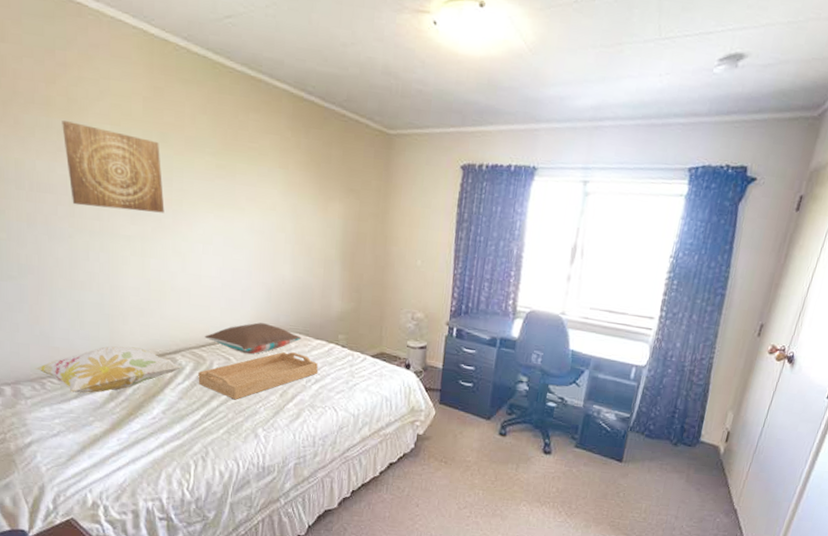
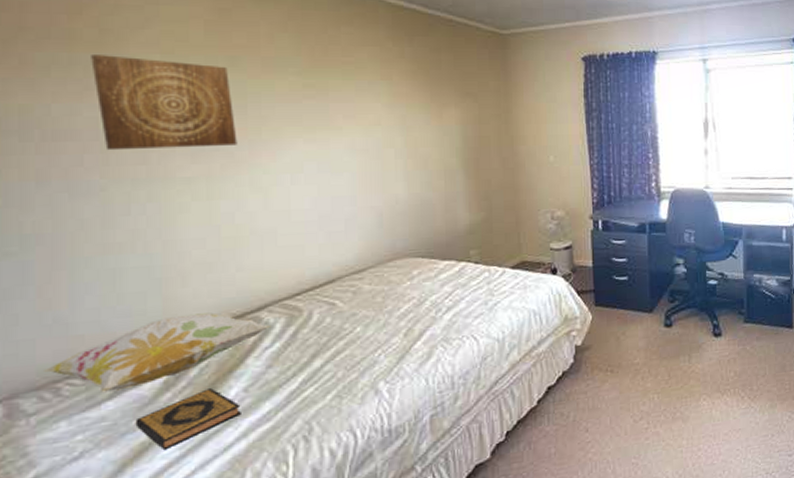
hardback book: none [91,405,160,443] -> present [135,388,241,449]
serving tray: present [198,352,319,400] -> none [293,280,450,353]
pillow: present [204,322,301,355] -> none [299,253,425,294]

